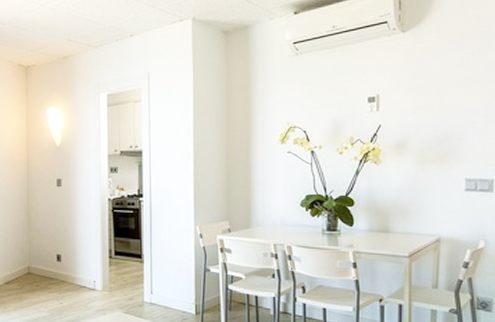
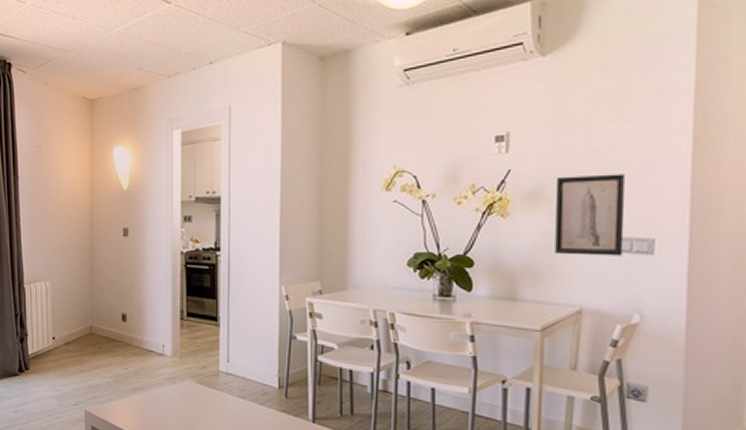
wall art: none [416,127,470,194] -> present [555,174,626,256]

